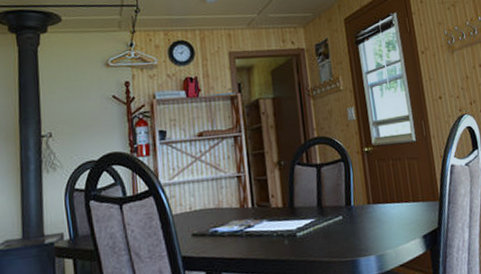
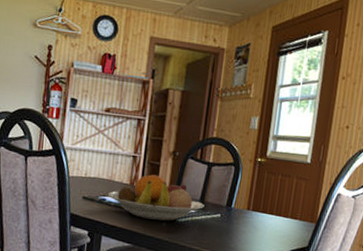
fruit bowl: none [219,190,324,242] -> present [108,174,205,221]

